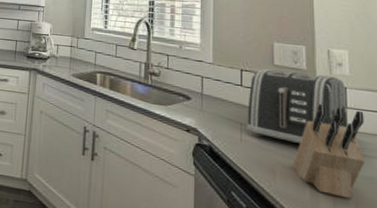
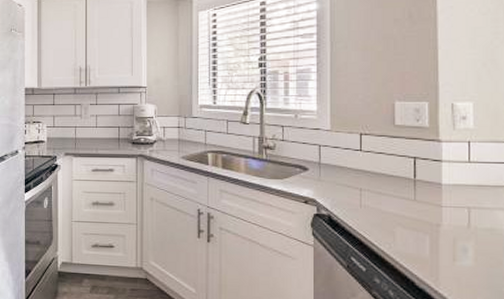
toaster: present [246,68,348,143] -> none [366,130,470,203]
knife block: present [292,103,366,199] -> none [412,160,487,252]

